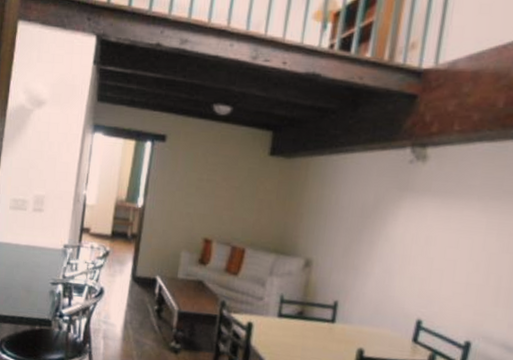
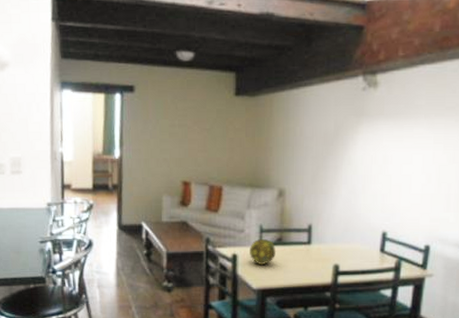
decorative ball: none [266,309,296,339] -> present [250,238,277,266]

